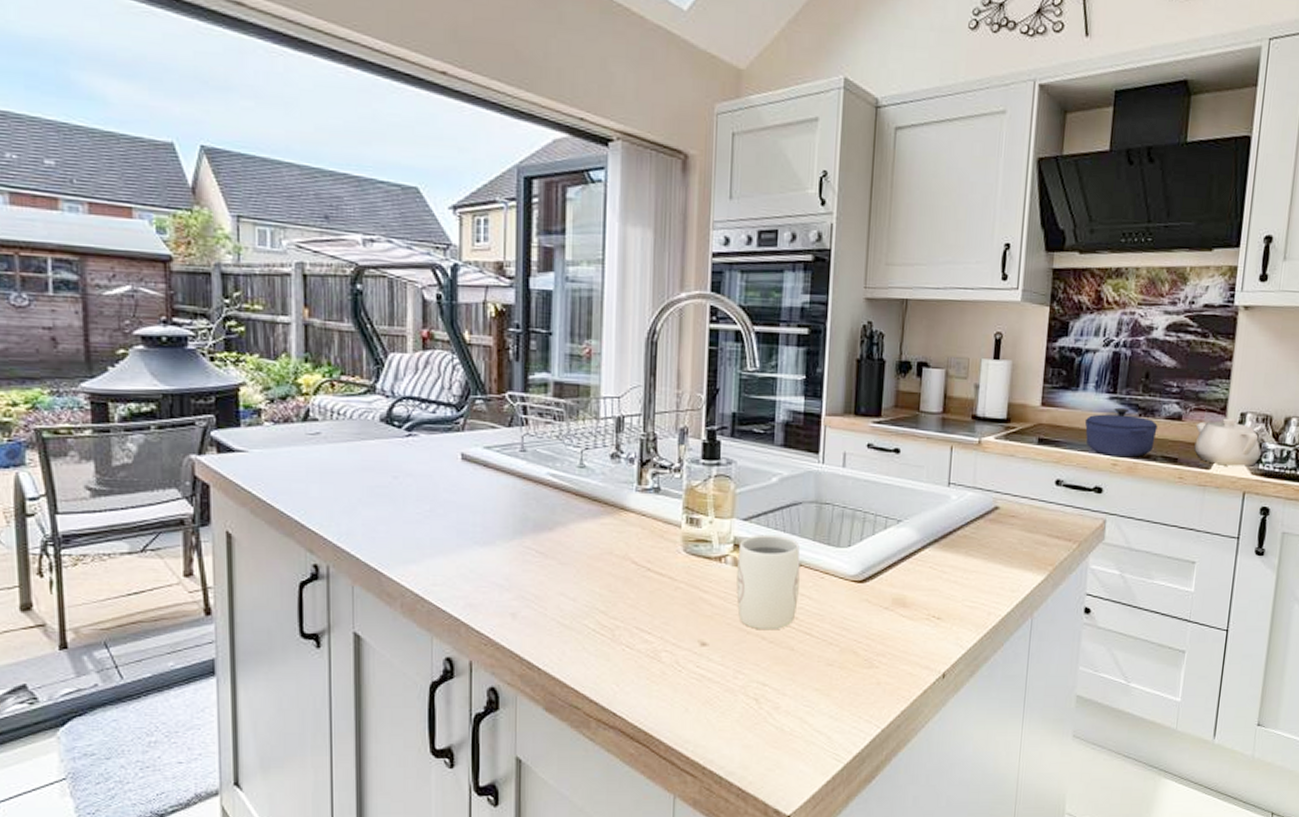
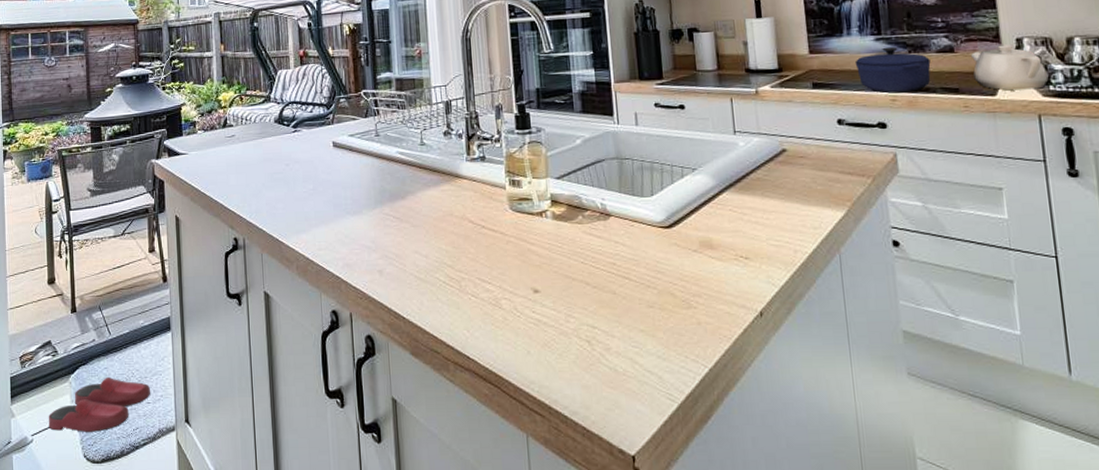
slippers: none [23,732,183,798] -> present [48,377,150,432]
mug: present [736,534,801,630] -> none [555,189,614,277]

